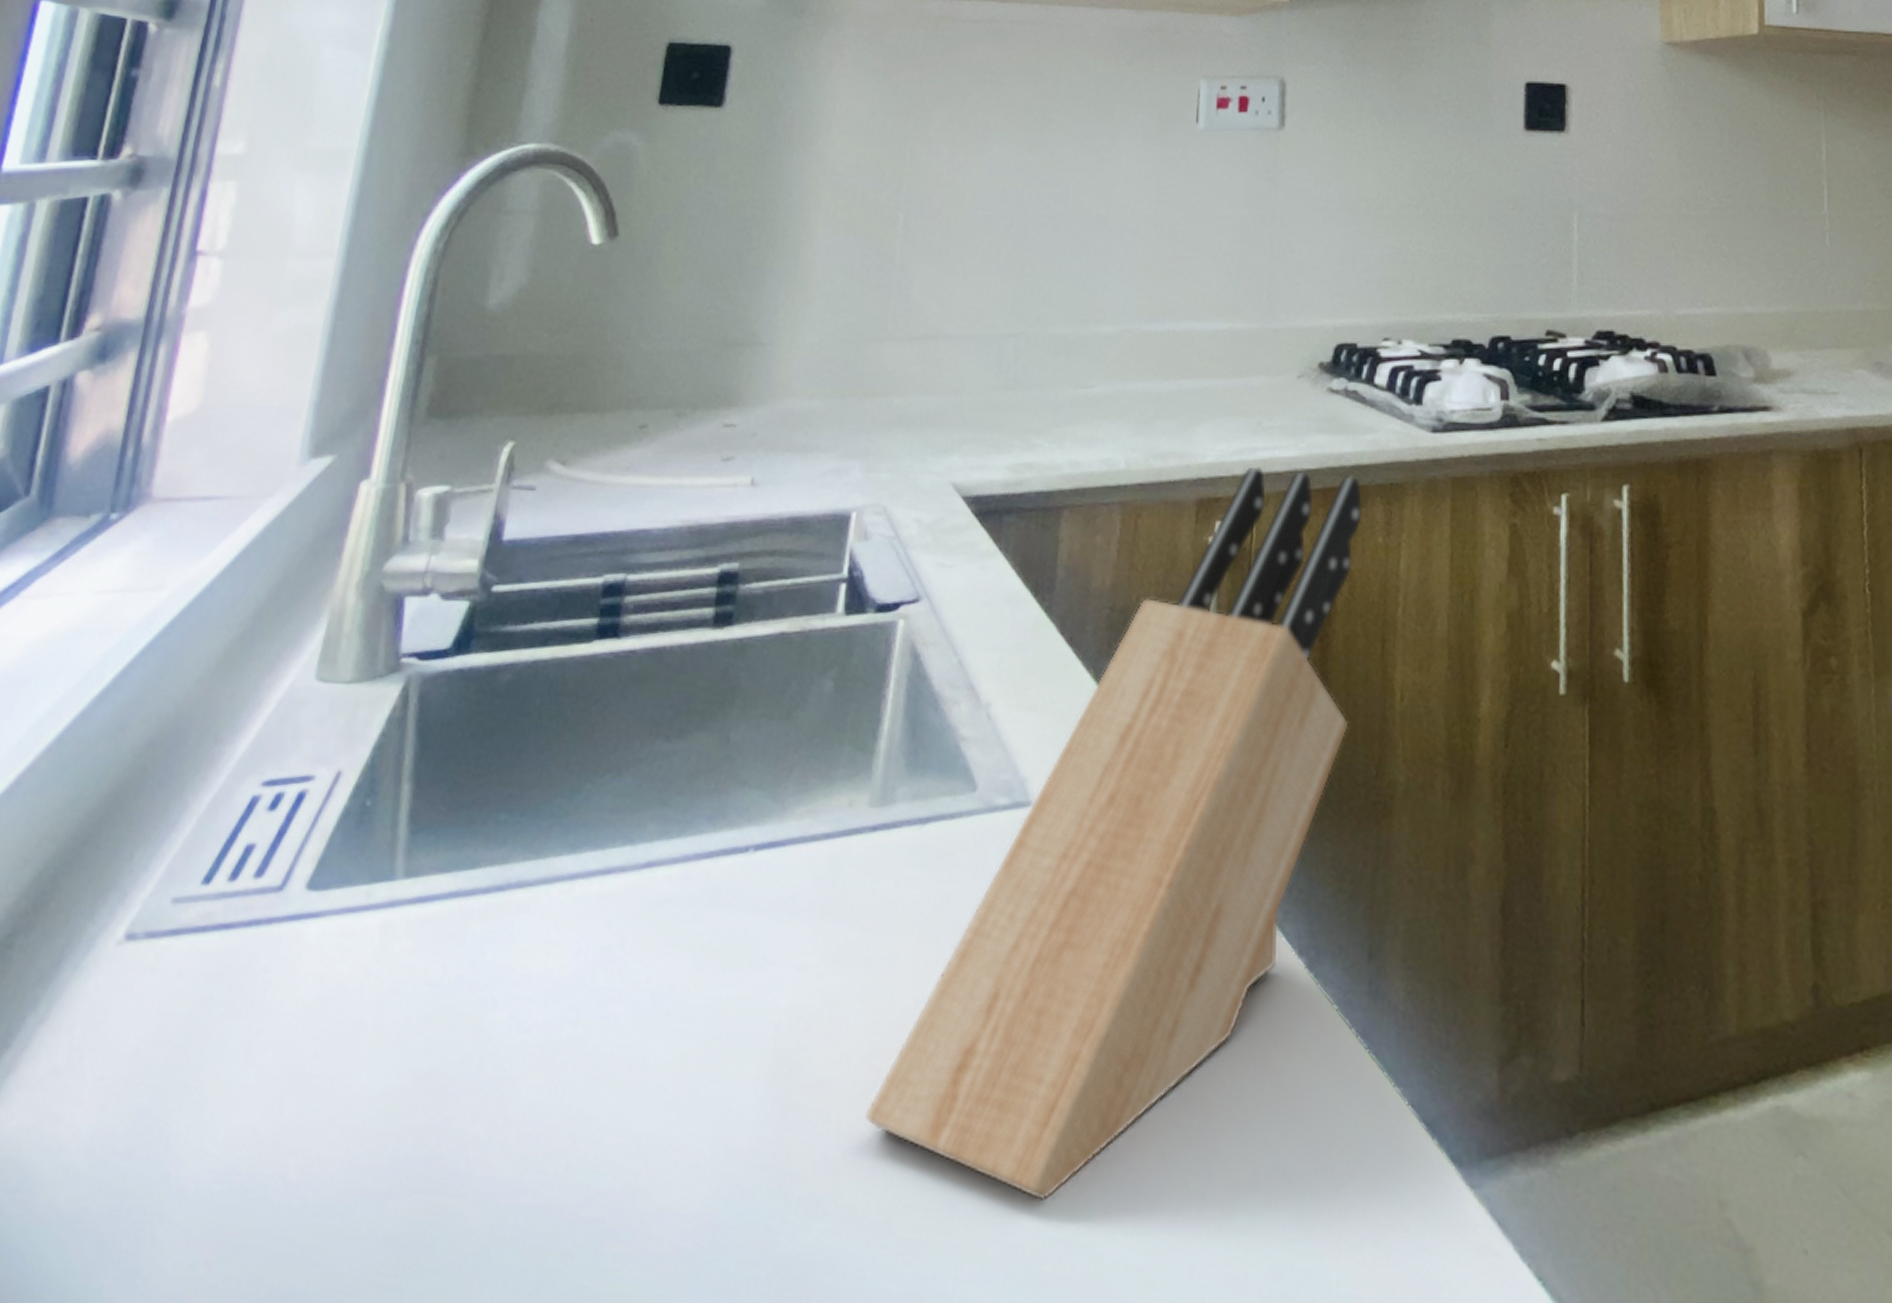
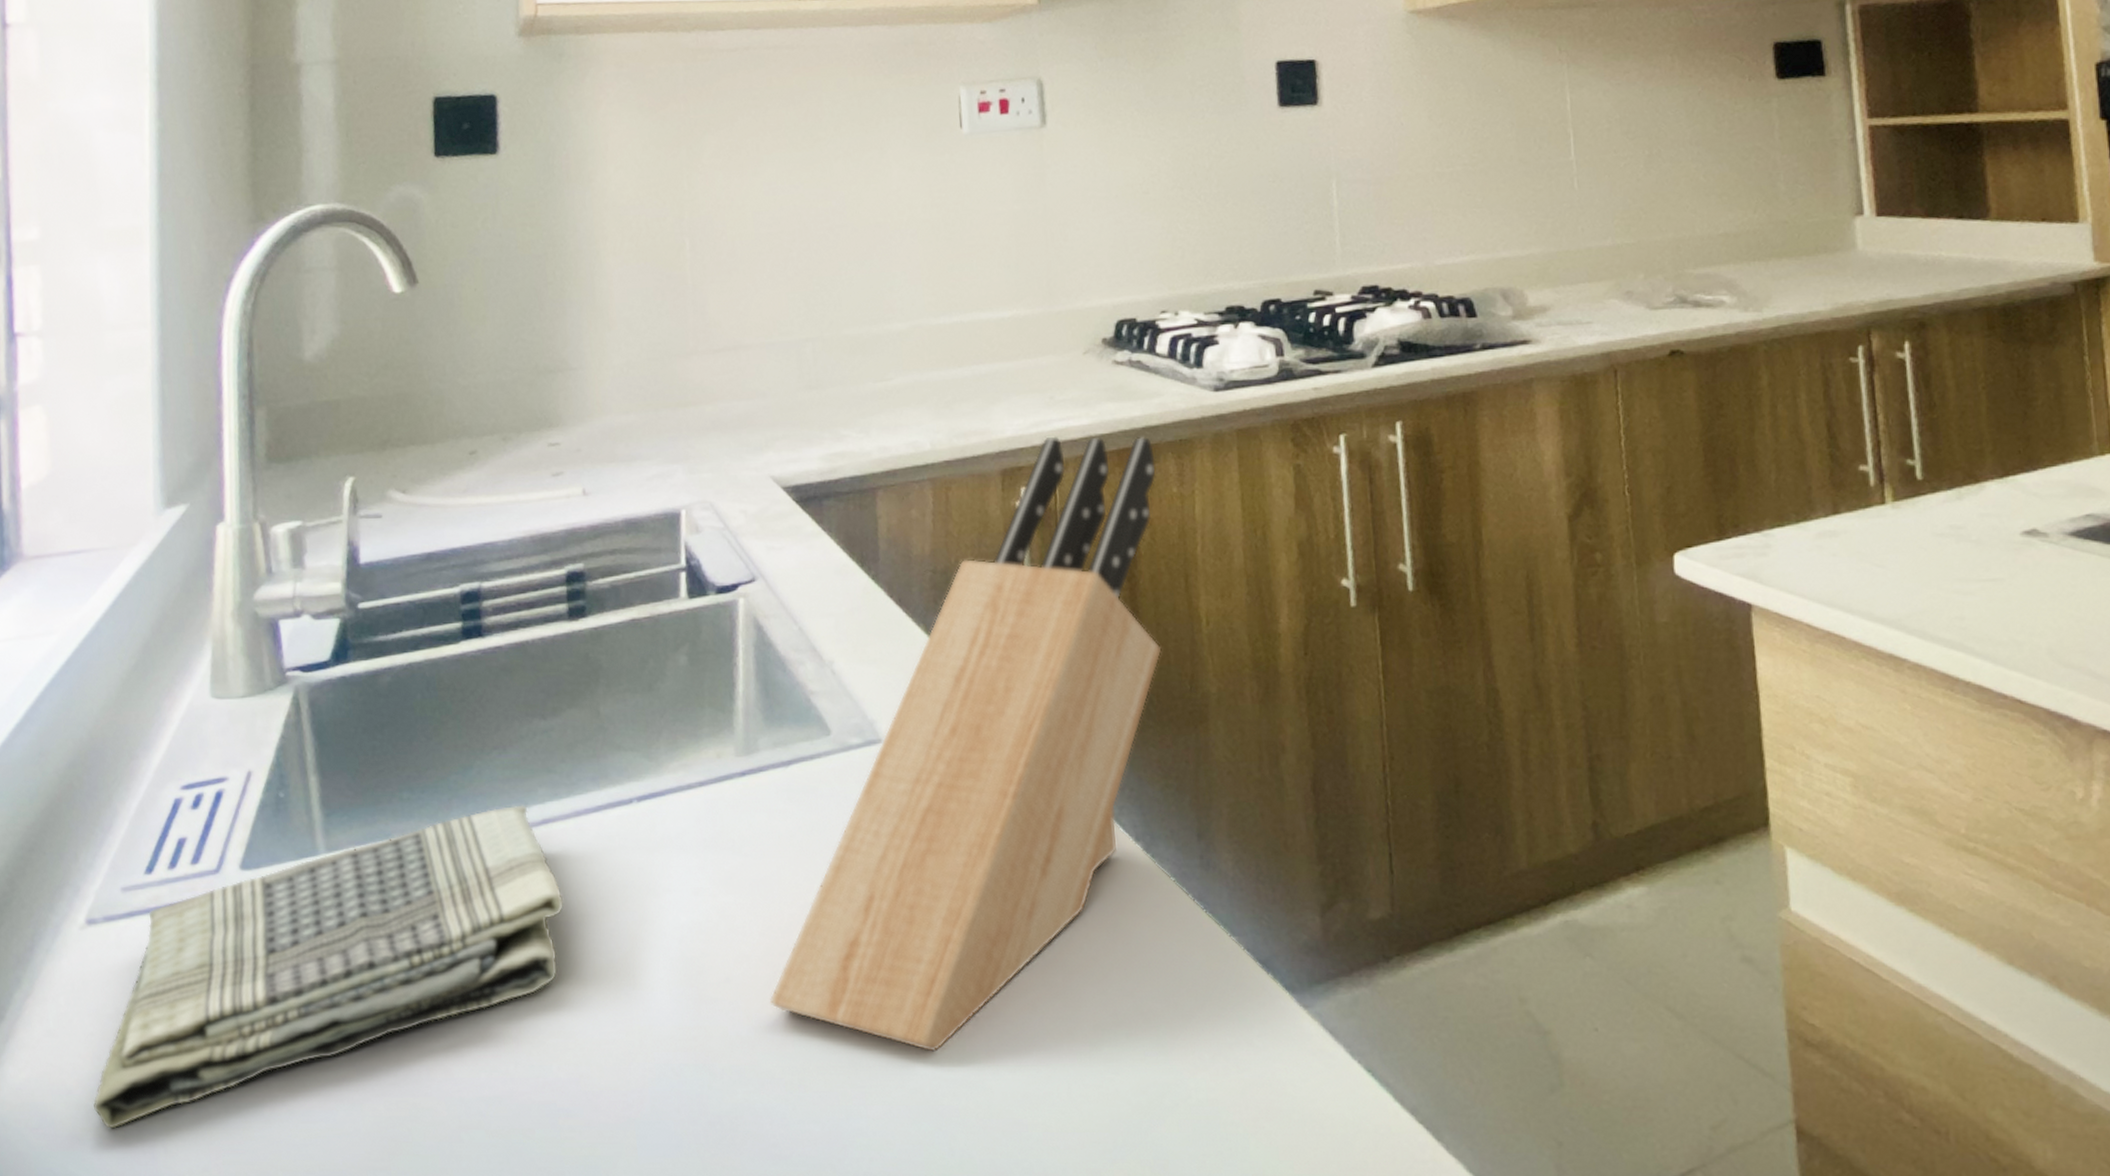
dish towel: none [83,842,655,1202] -> present [92,806,564,1129]

